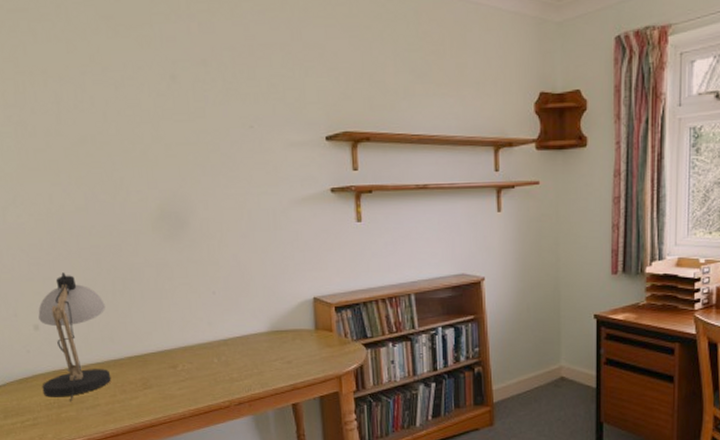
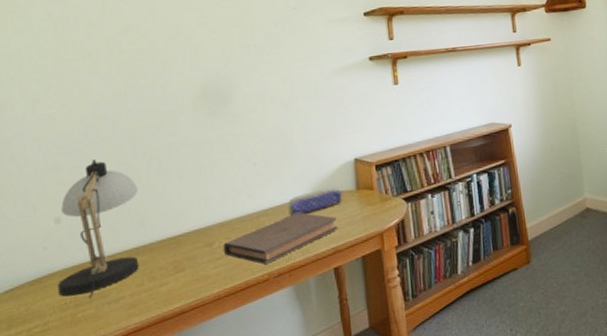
book: none [186,345,296,391] -> present [223,212,338,264]
pencil case: none [247,325,301,348] -> present [288,187,342,216]

